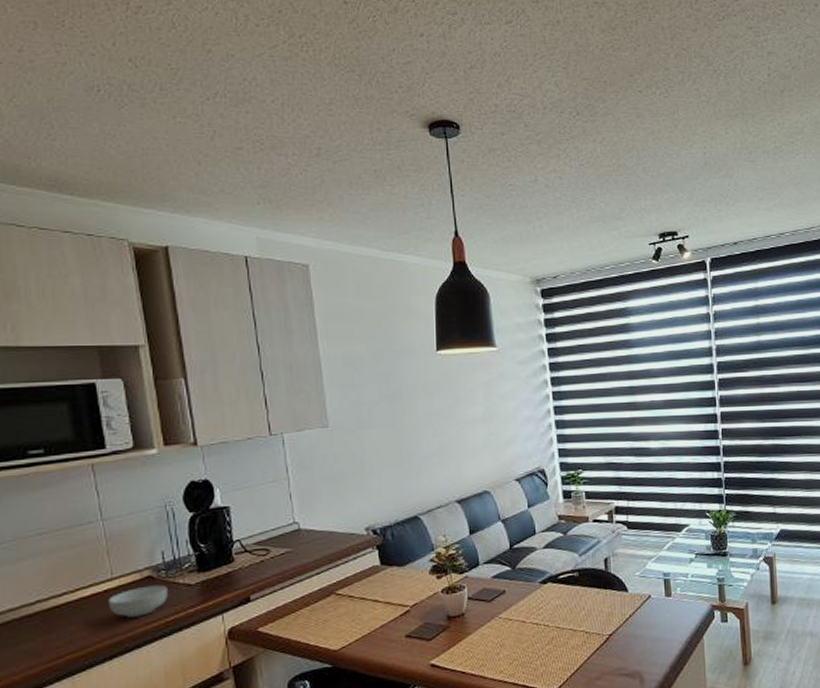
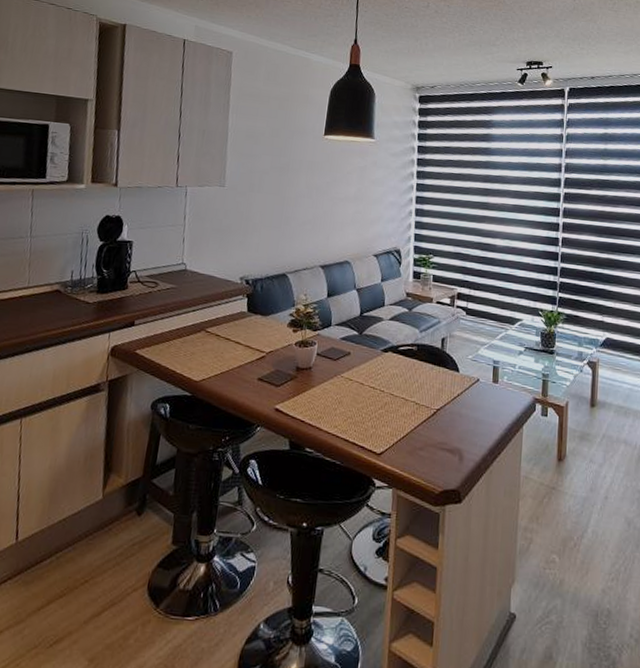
cereal bowl: present [107,585,168,617] -> none [20,298,70,323]

